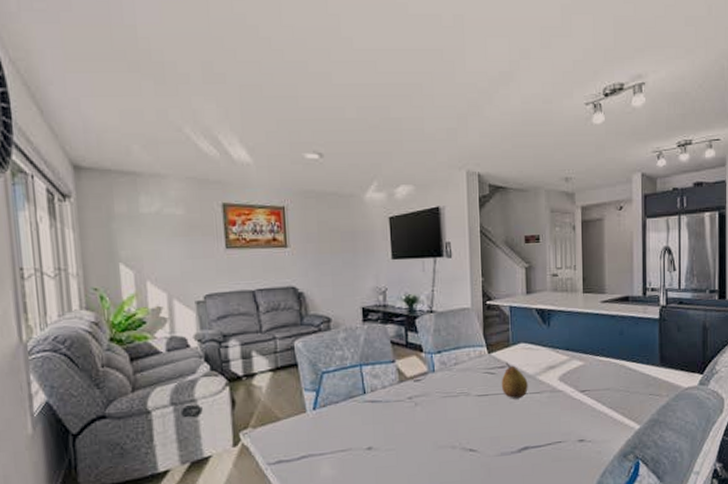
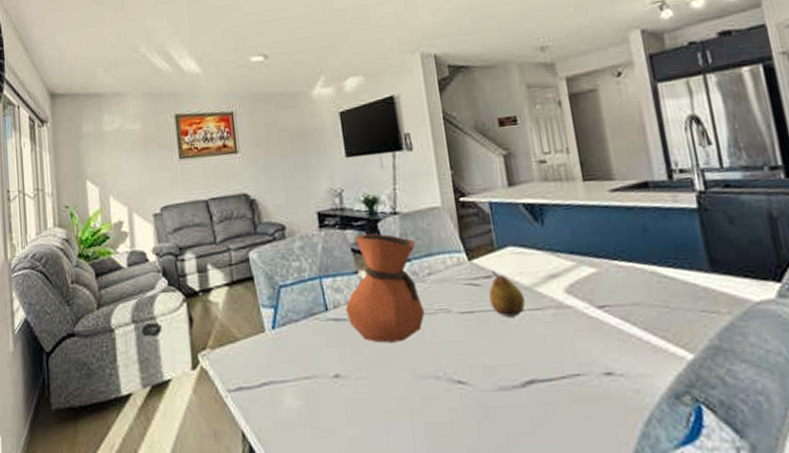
vase: none [382,328,449,421] -> present [346,233,425,343]

